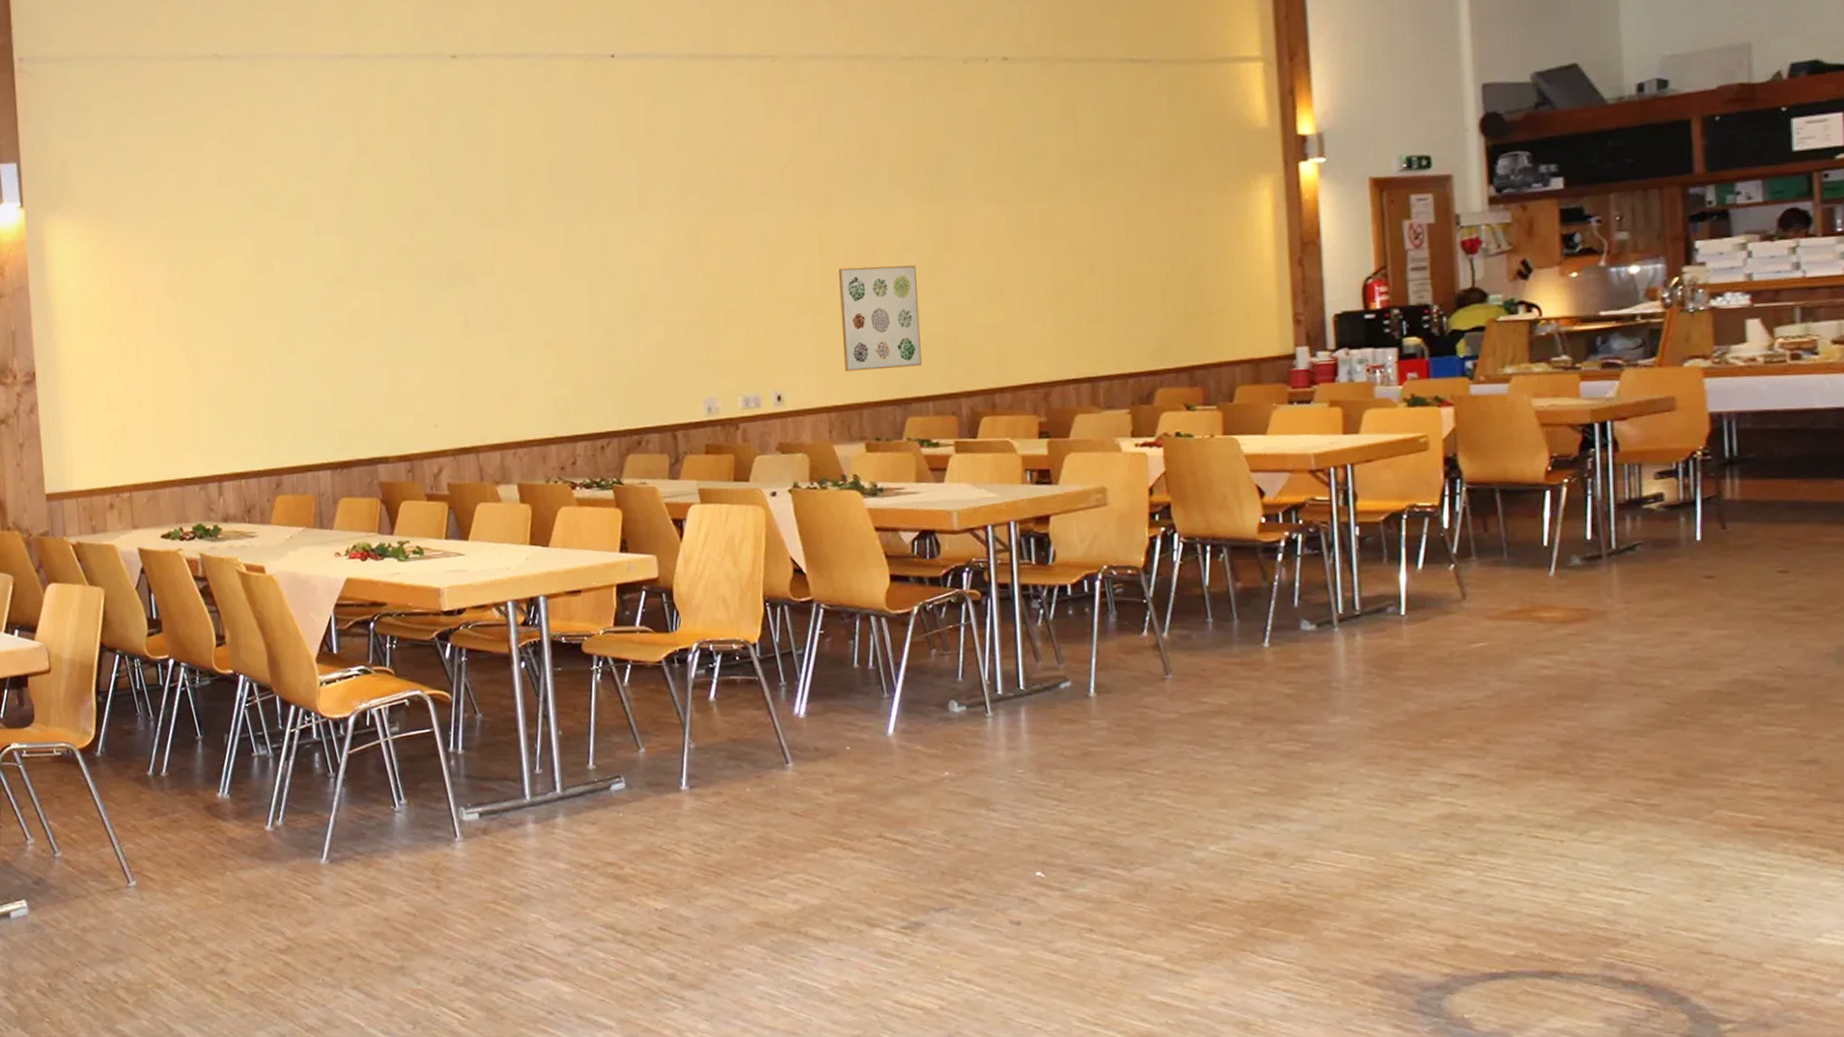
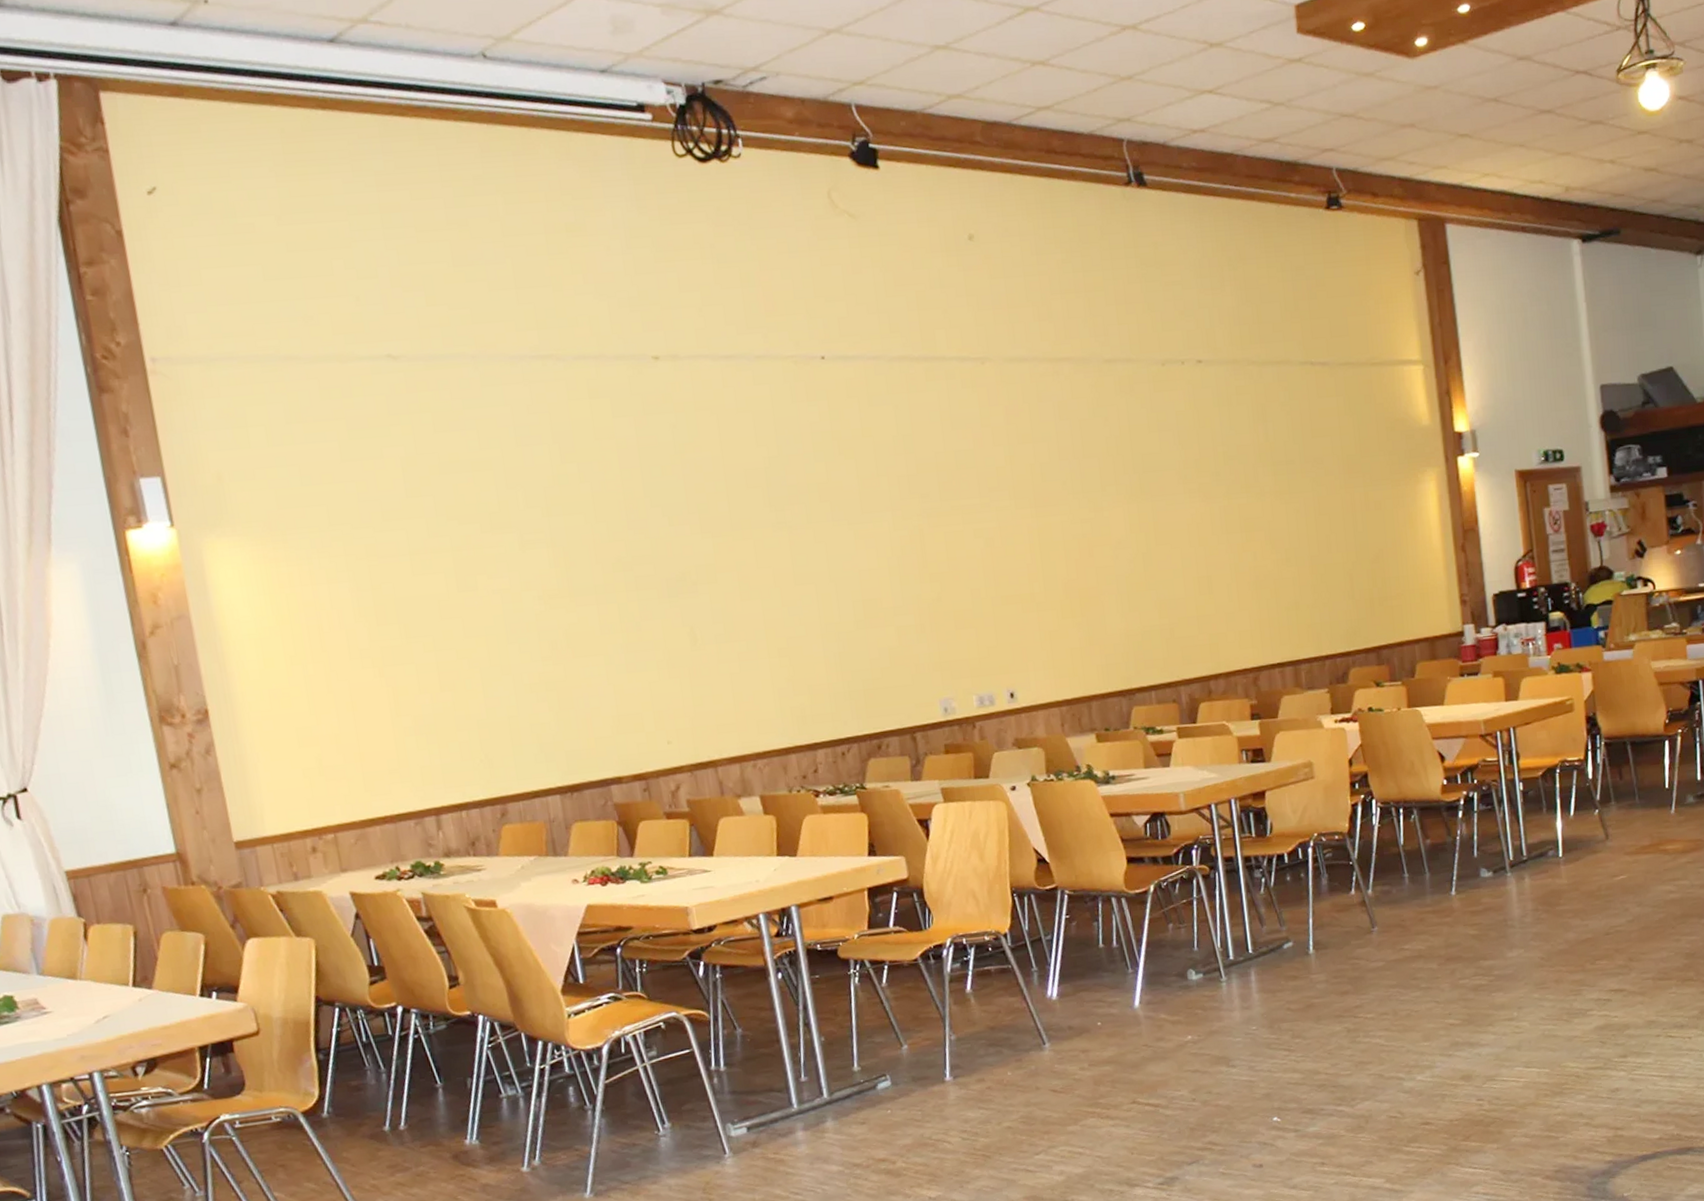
wall art: present [839,265,923,371] -> none [1060,561,1143,666]

